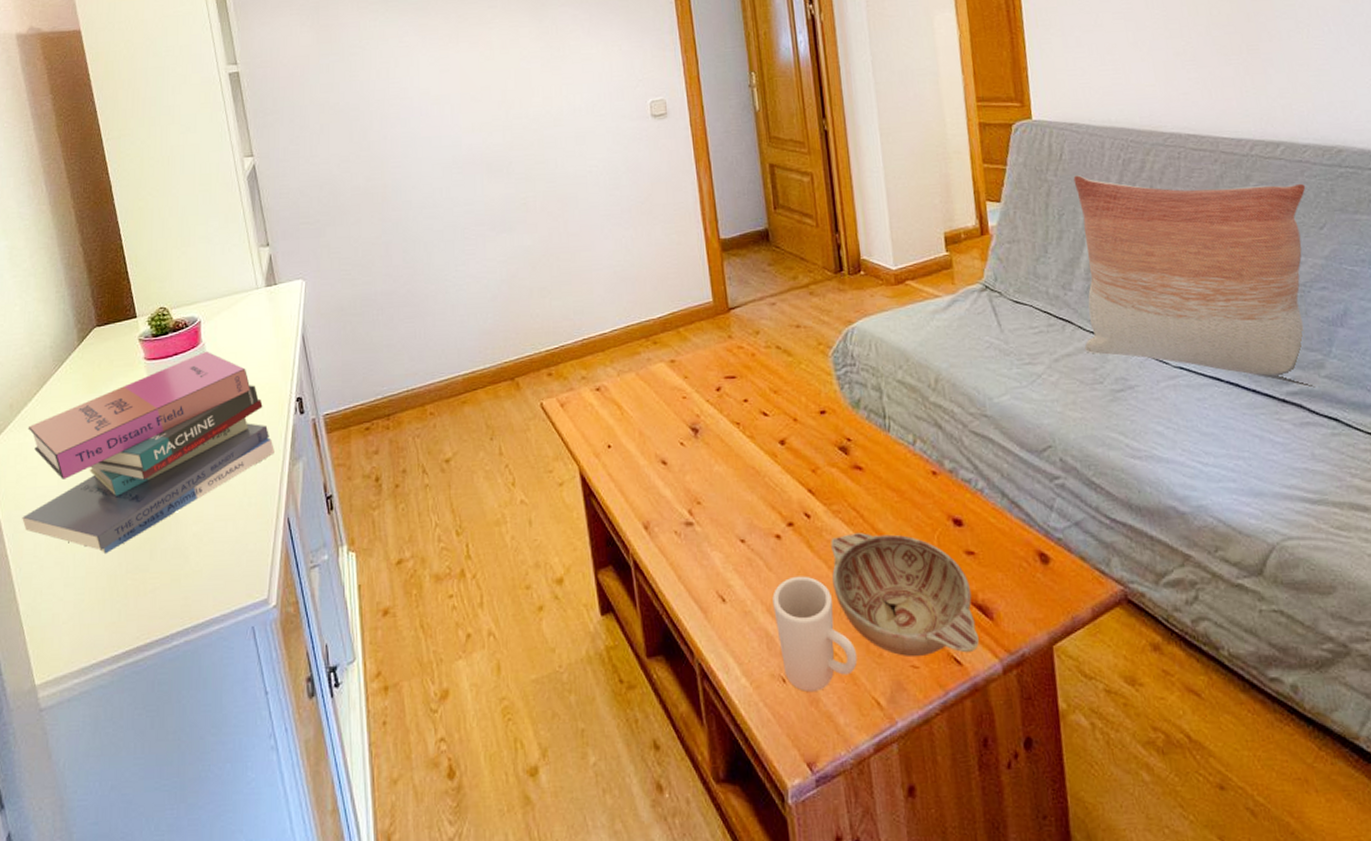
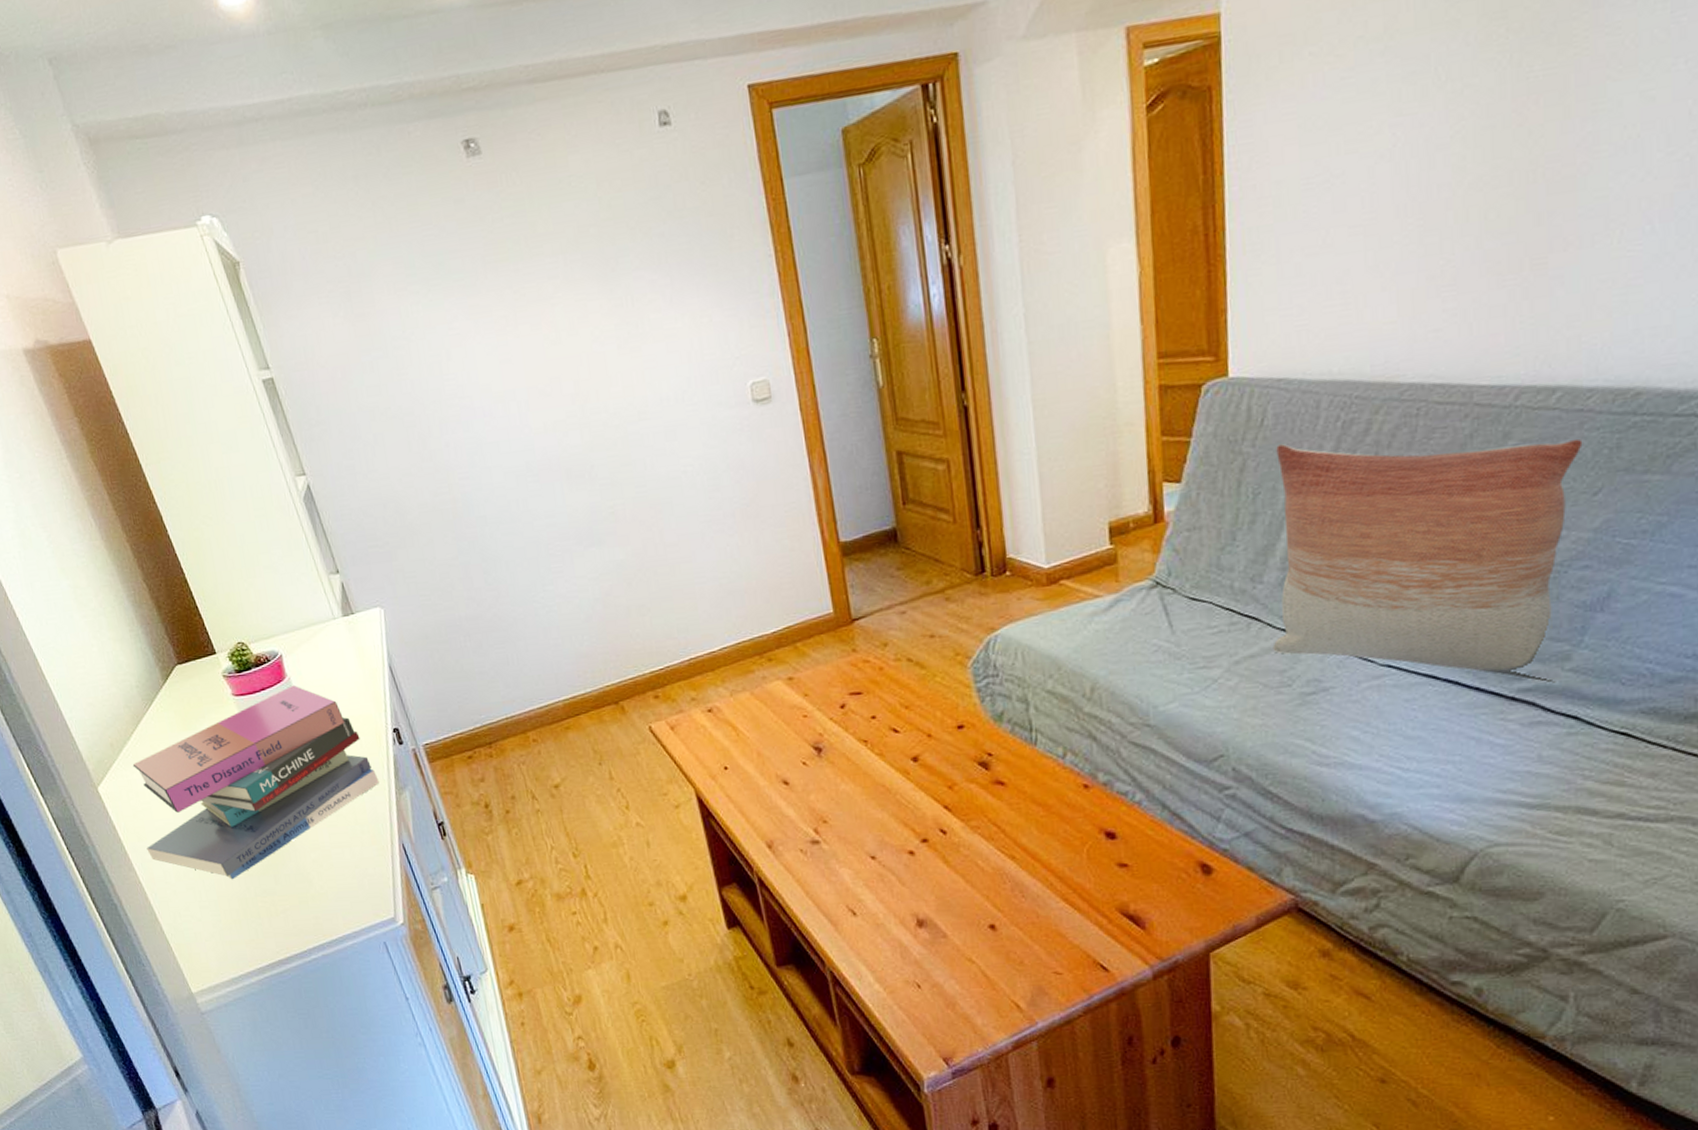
mug: present [772,576,858,693] -> none [906,890,997,997]
decorative bowl: present [831,533,980,658] -> none [969,847,1129,965]

